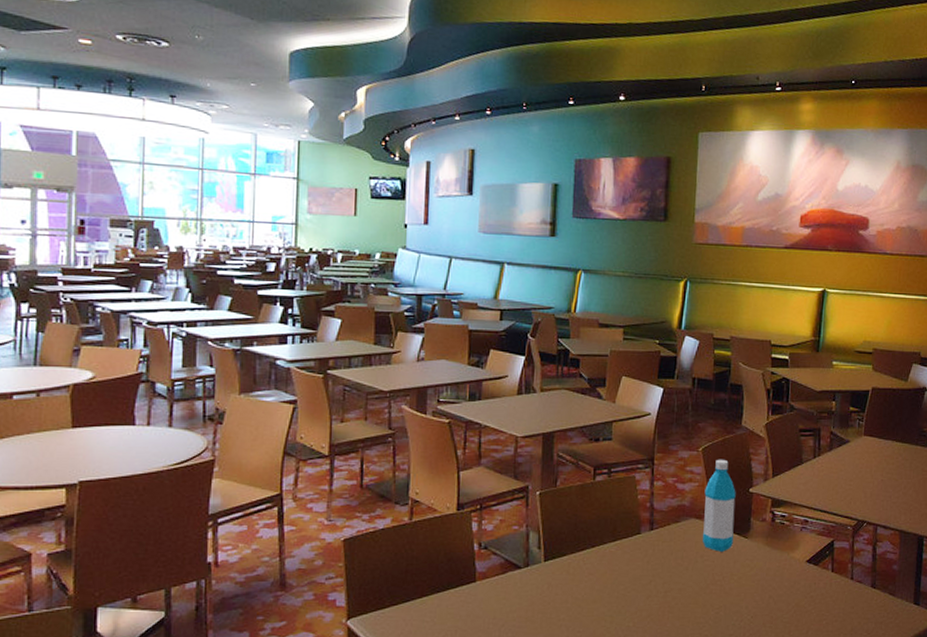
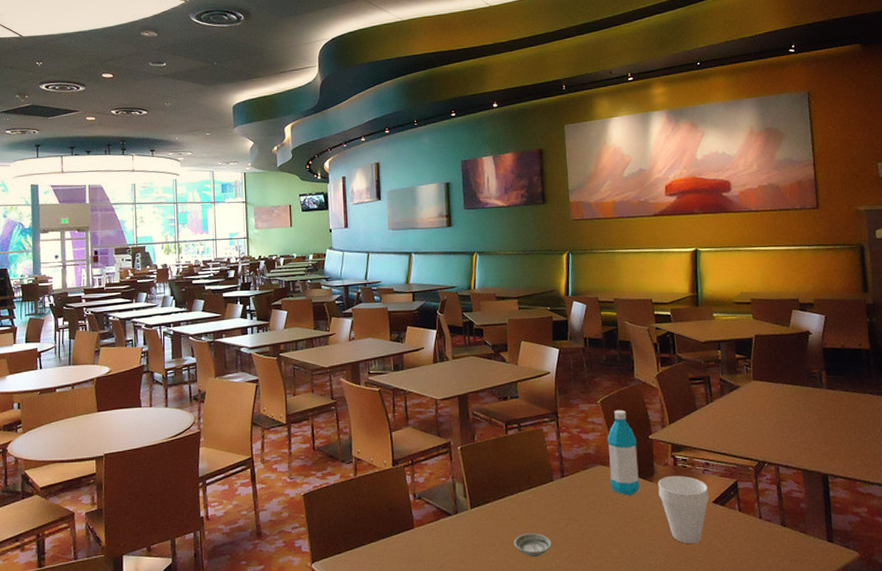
saucer: none [589,590,631,615] -> present [514,533,552,557]
cup: none [752,532,804,604] -> present [658,475,710,543]

